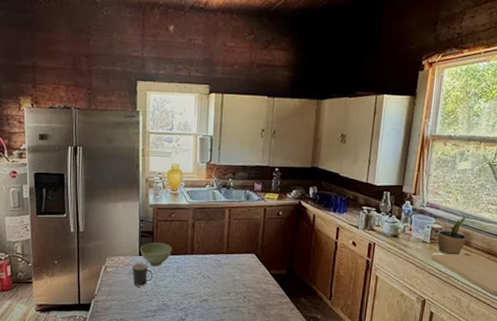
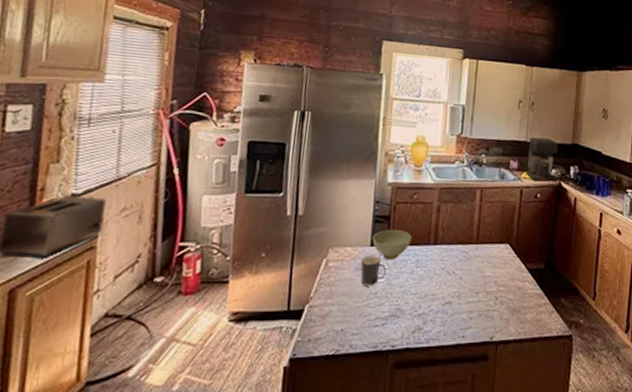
coffee maker: none [269,162,298,202] -> present [526,137,558,182]

